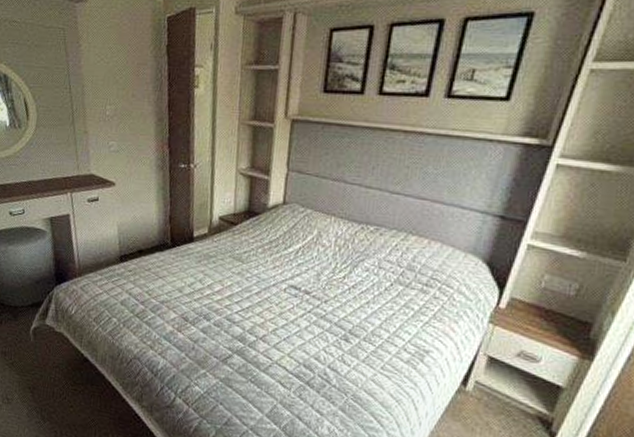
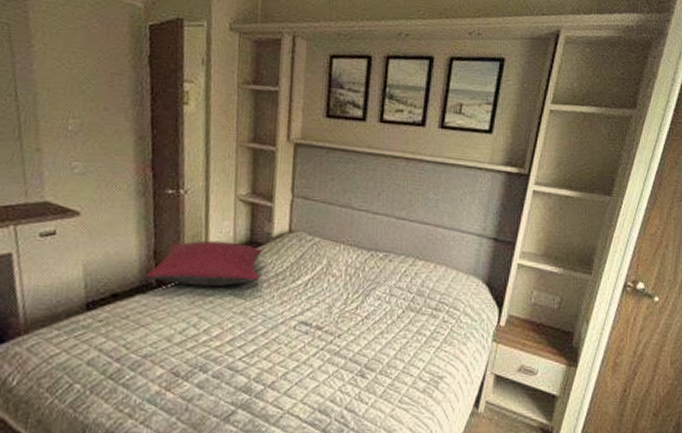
pillow: none [162,208,258,250] -> present [145,240,262,287]

